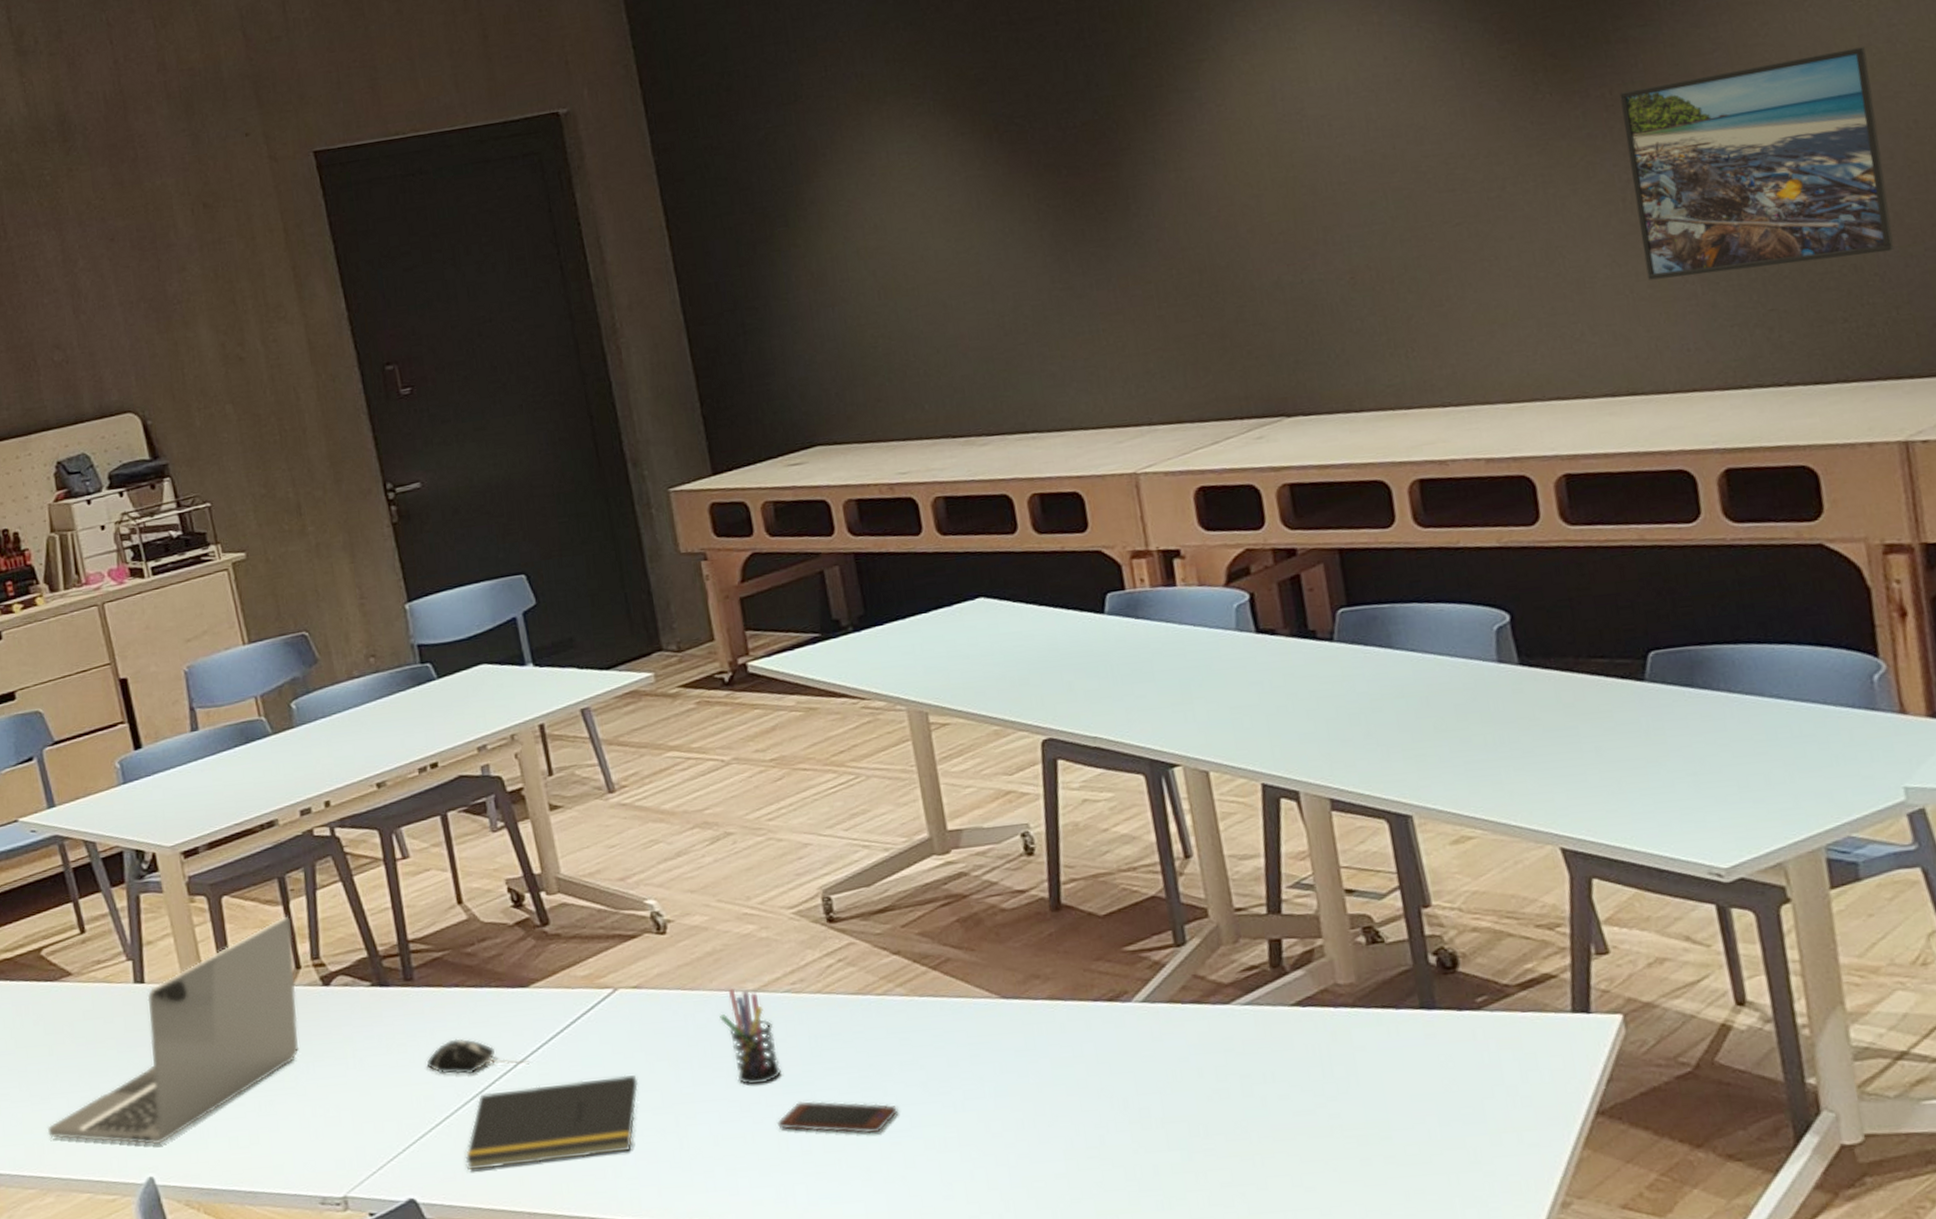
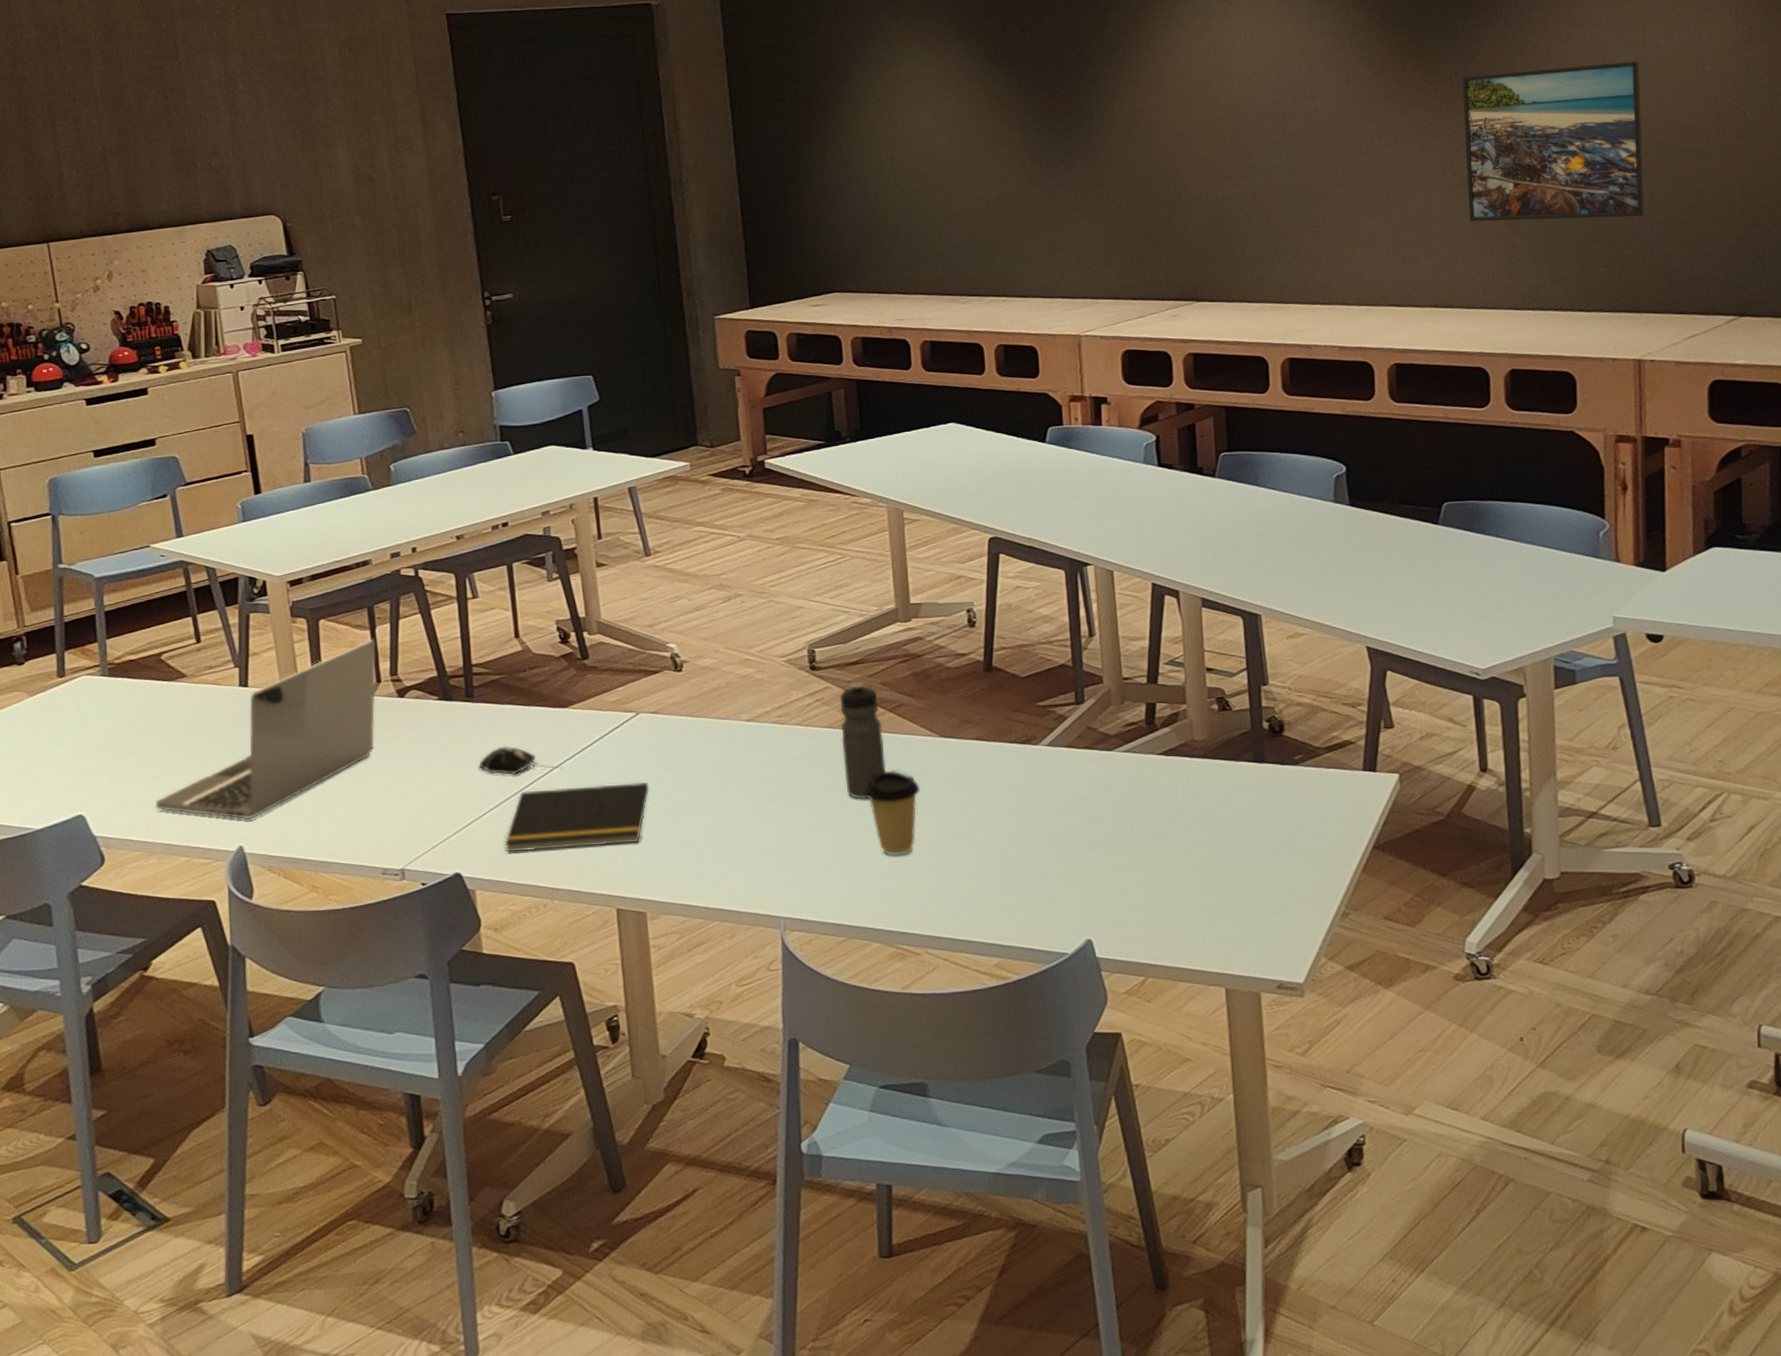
pen holder: present [720,988,781,1085] -> none [719,718,764,795]
smartphone: present [776,1100,898,1134] -> none [757,809,853,838]
water bottle: none [867,934,936,1084] -> present [839,682,887,800]
coffee cup: none [910,1043,981,1154] -> present [865,769,920,856]

